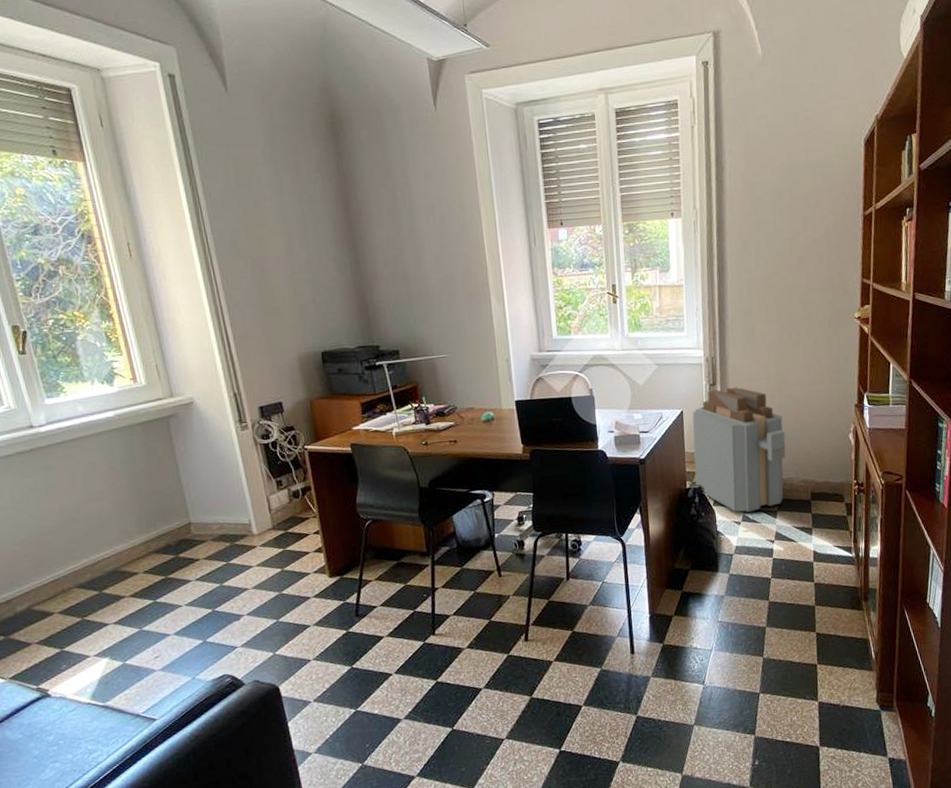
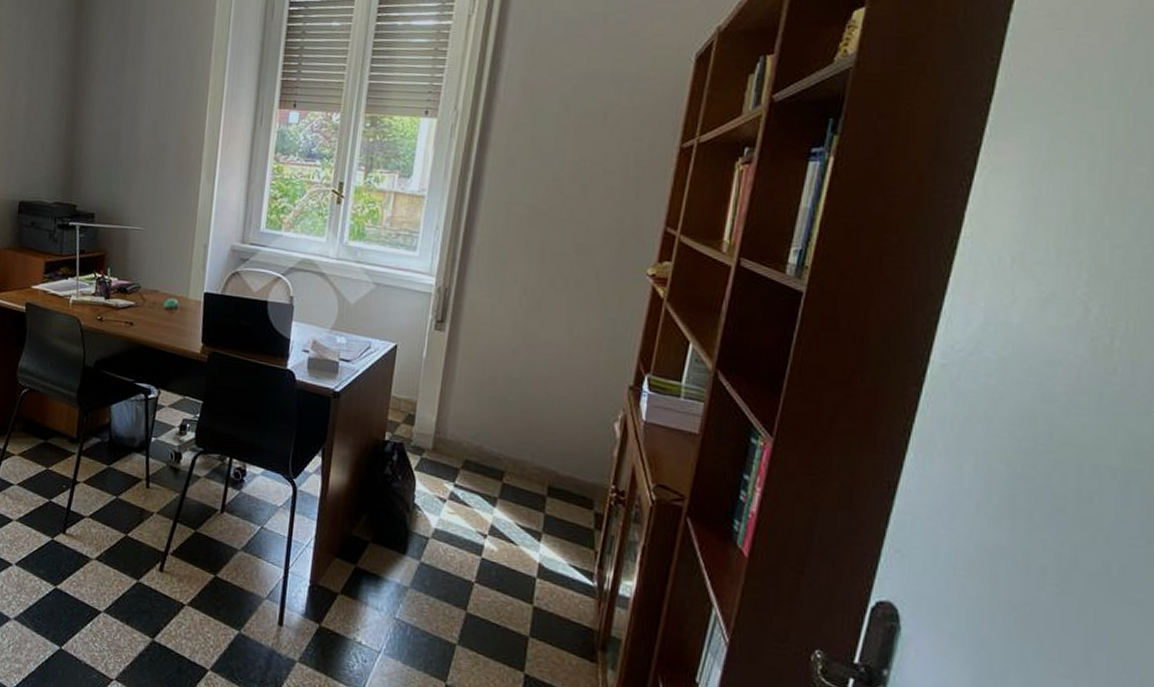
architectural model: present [692,387,786,512] -> none [397,327,525,491]

